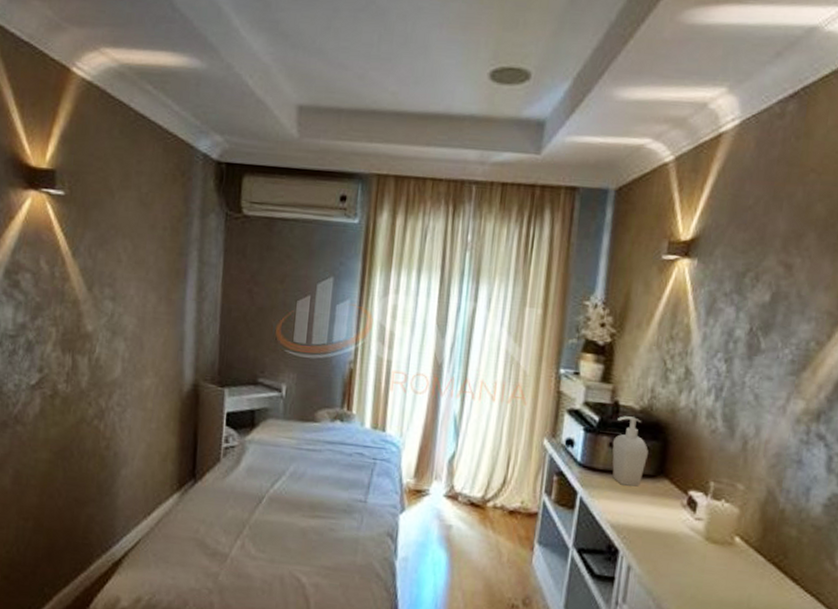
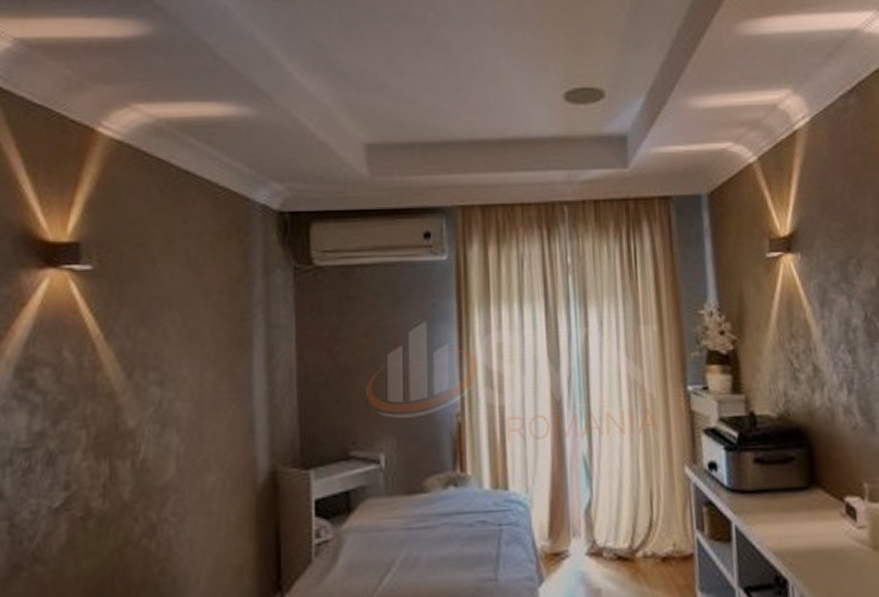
soap bottle: present [612,416,649,487] -> none [756,426,796,504]

